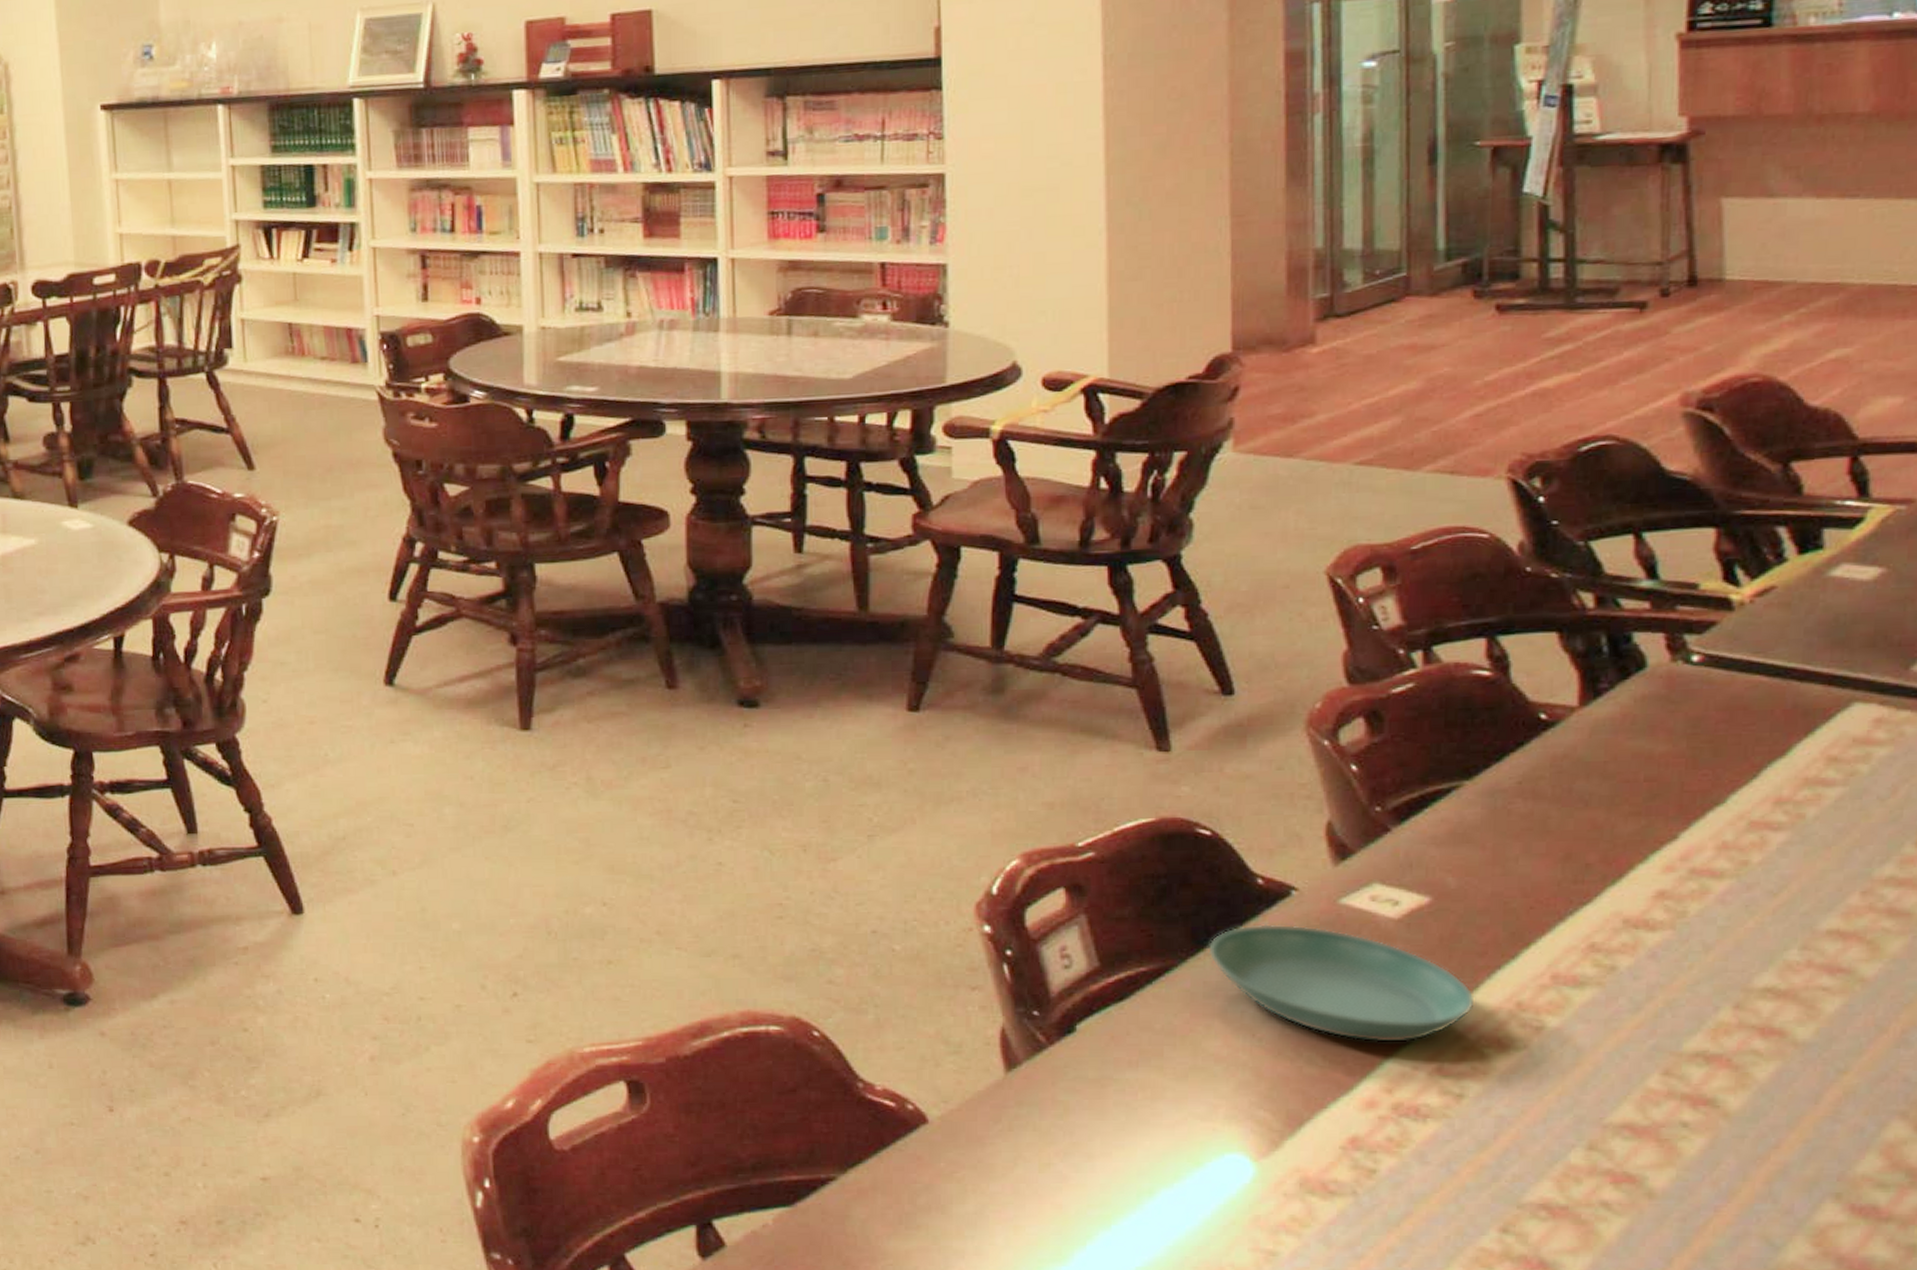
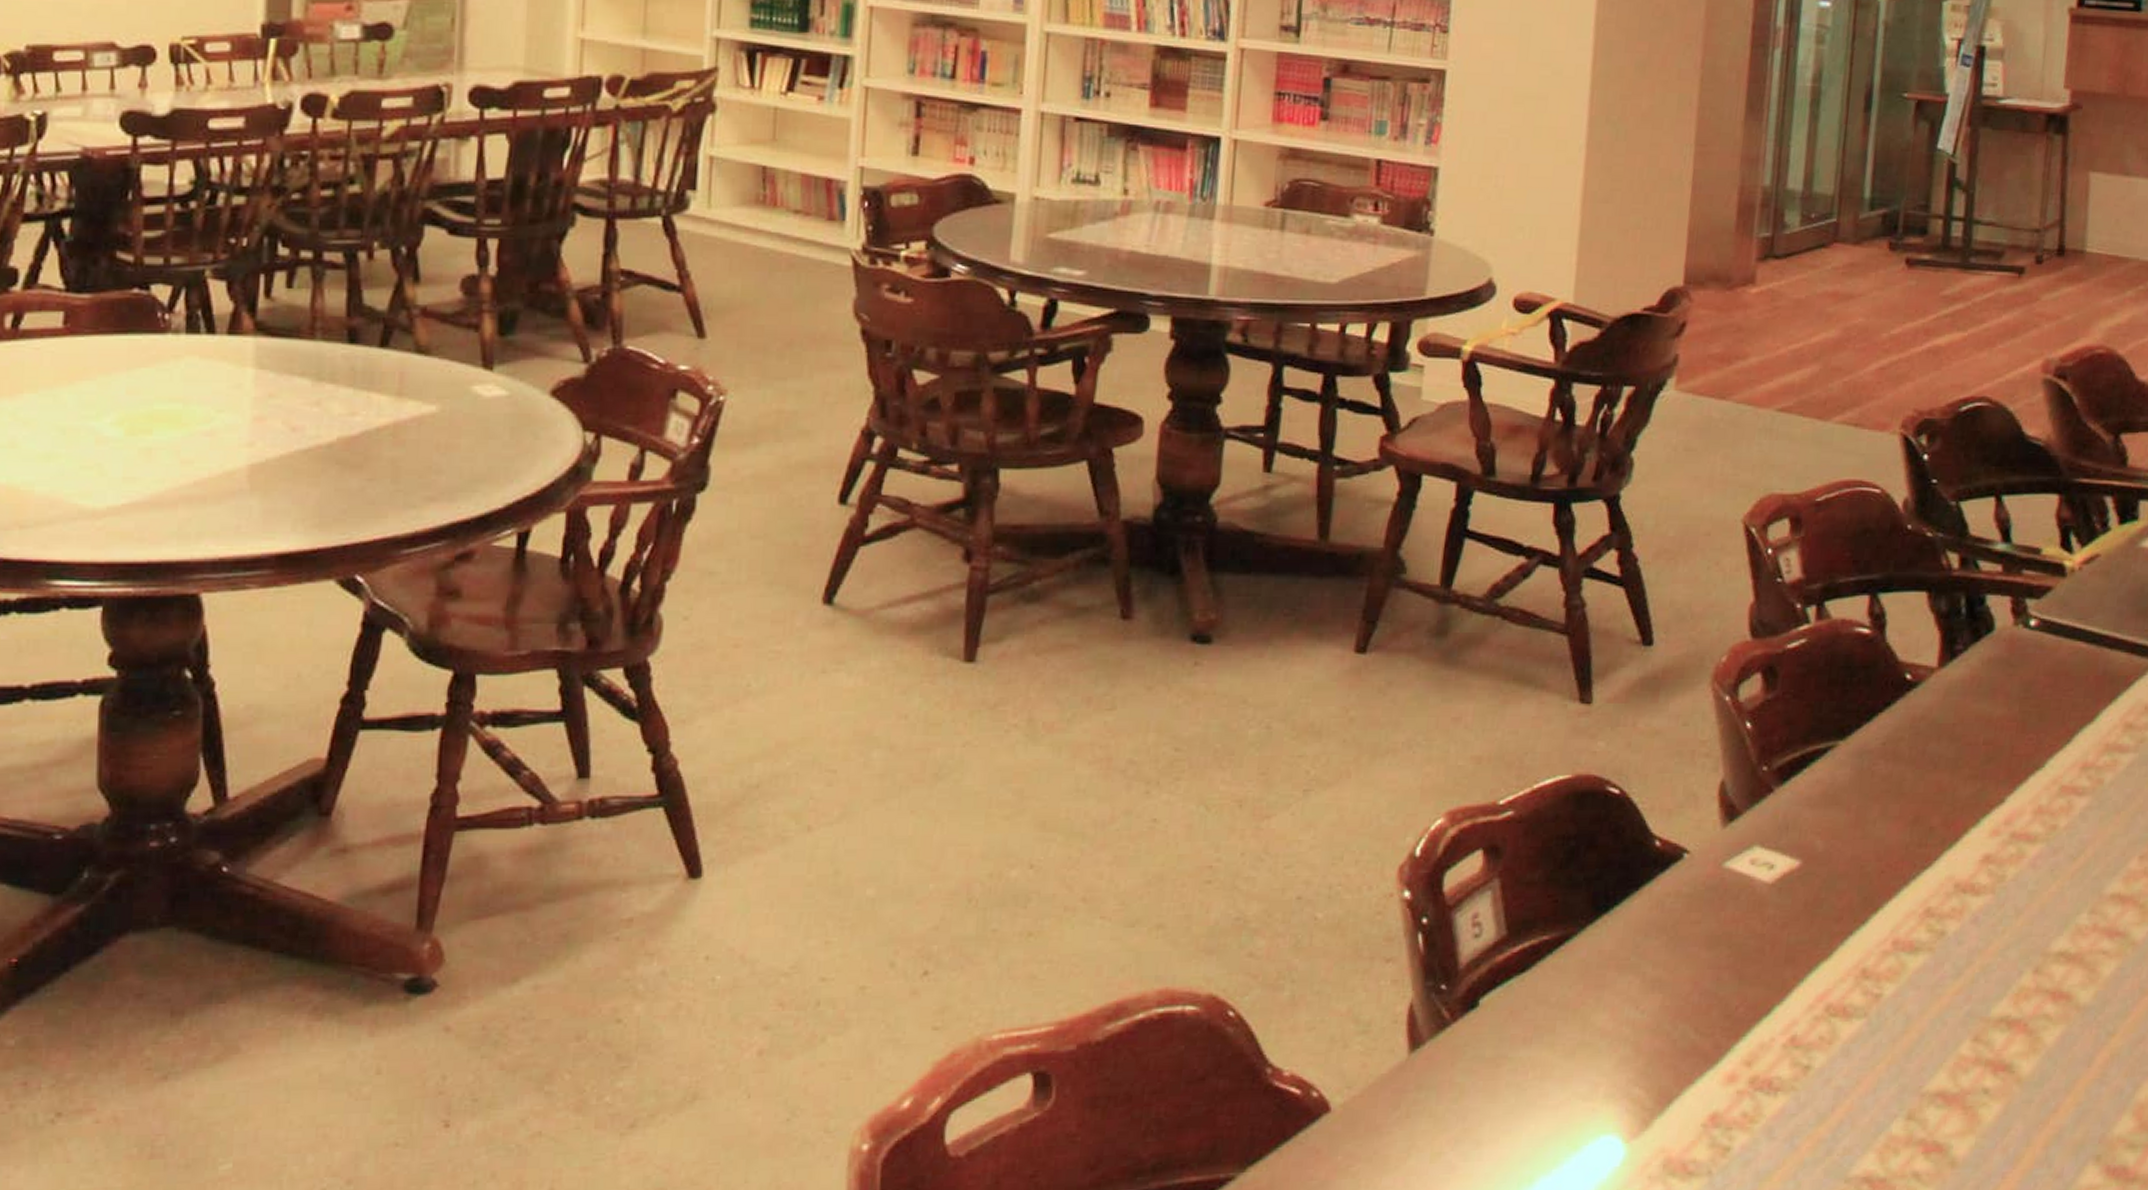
saucer: present [1208,924,1475,1043] -> none [1605,888,1829,1014]

